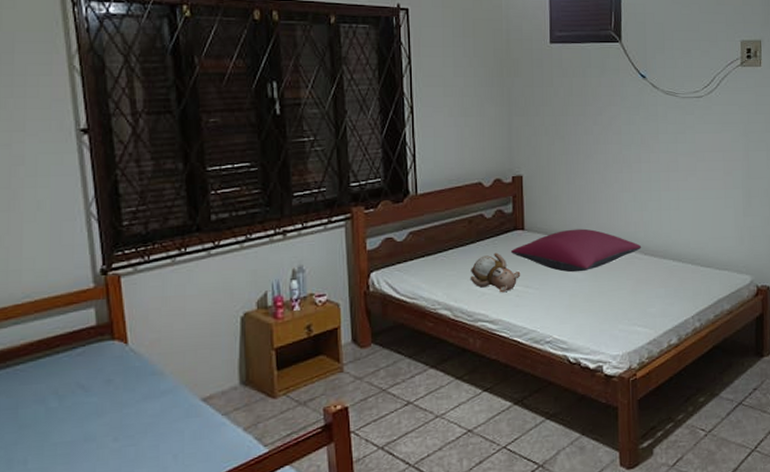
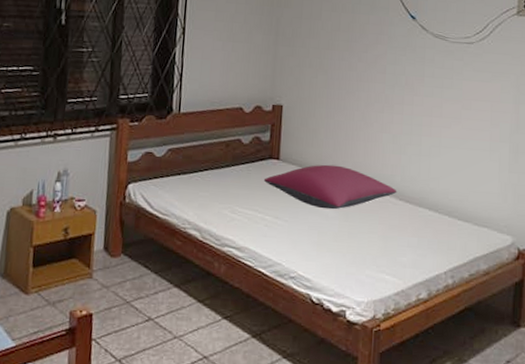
teddy bear: present [471,252,521,293] -> none [222,179,272,221]

